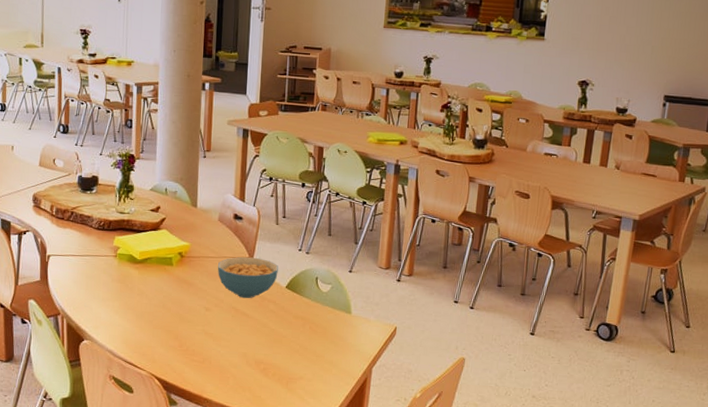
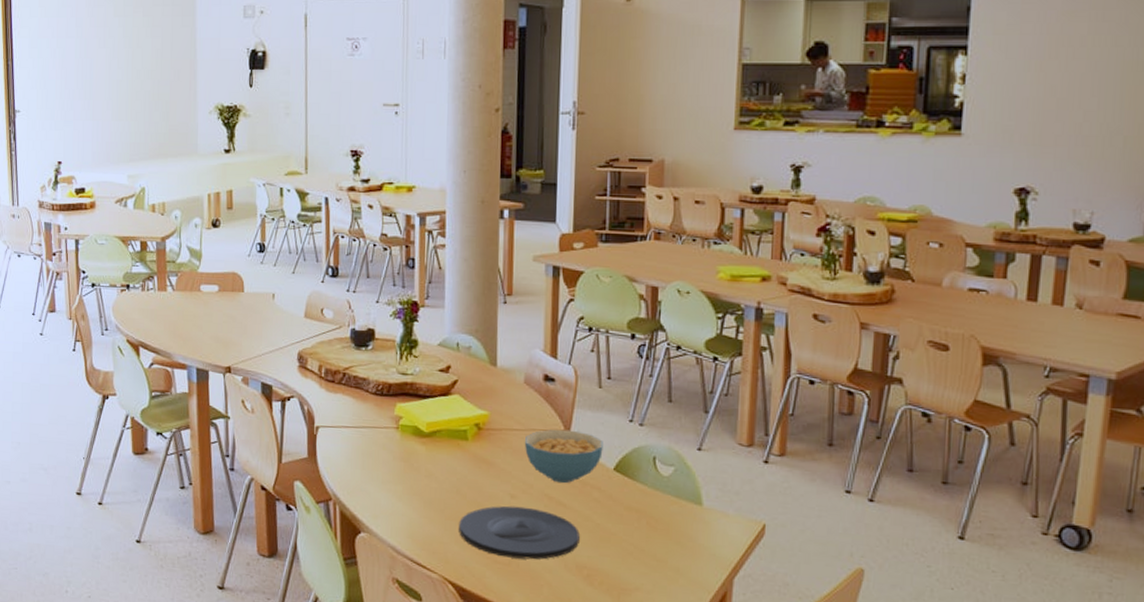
plate: none [164,316,259,358] -> present [459,505,580,560]

